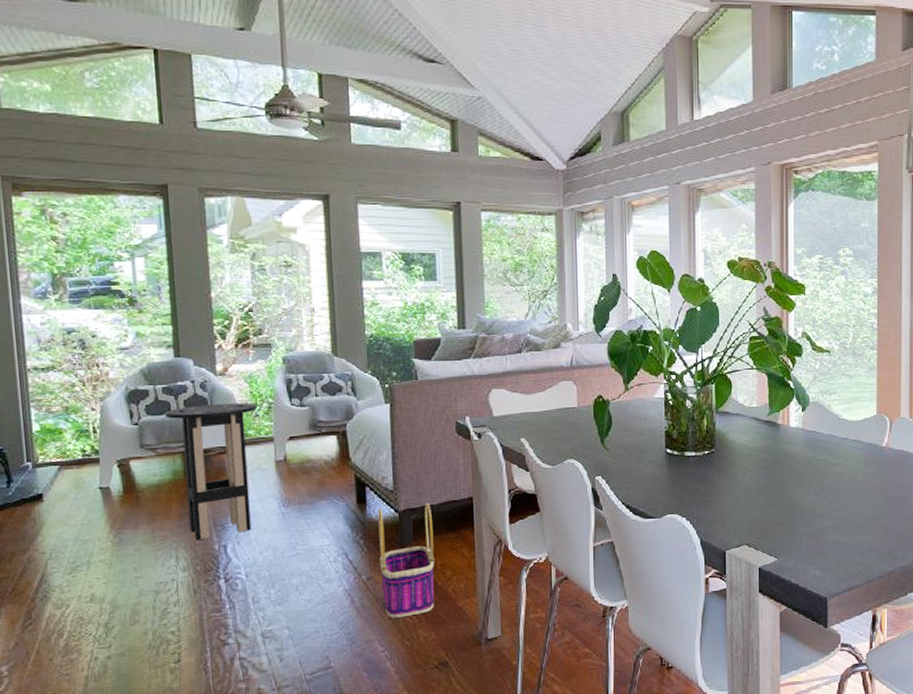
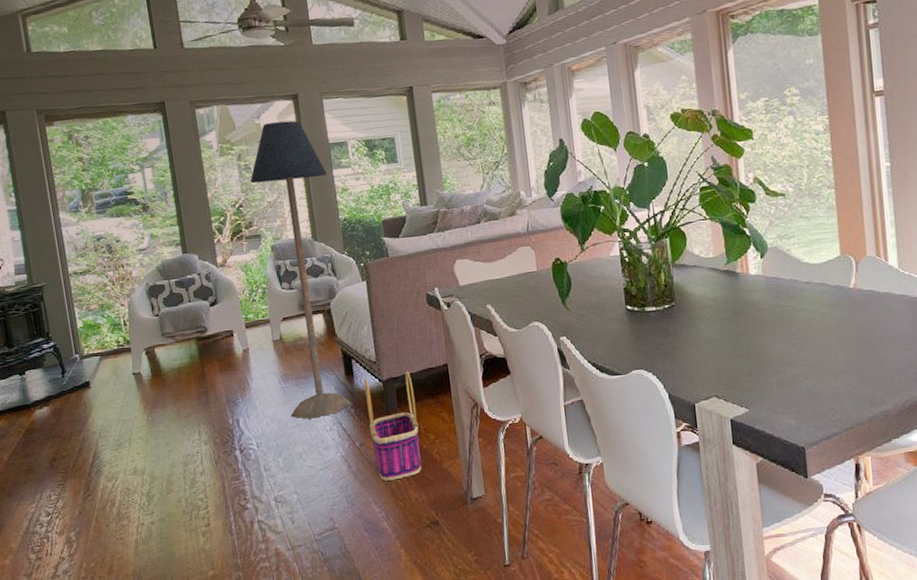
bar stool: present [165,402,256,541] -> none [179,289,258,416]
floor lamp: none [264,223,361,548] -> present [250,120,351,419]

